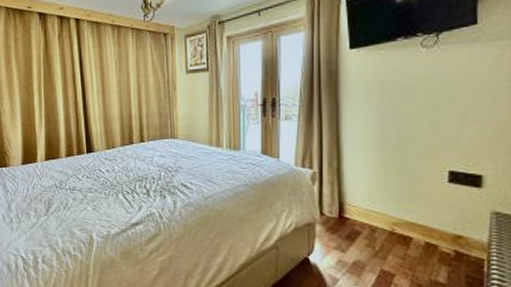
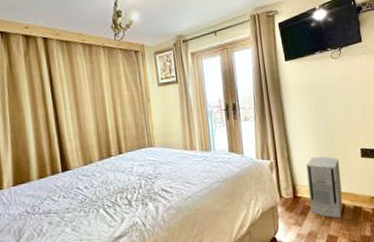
air purifier: none [361,173,412,253] -> present [306,156,343,218]

